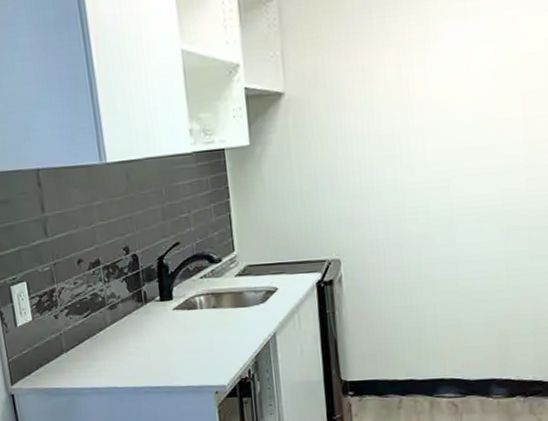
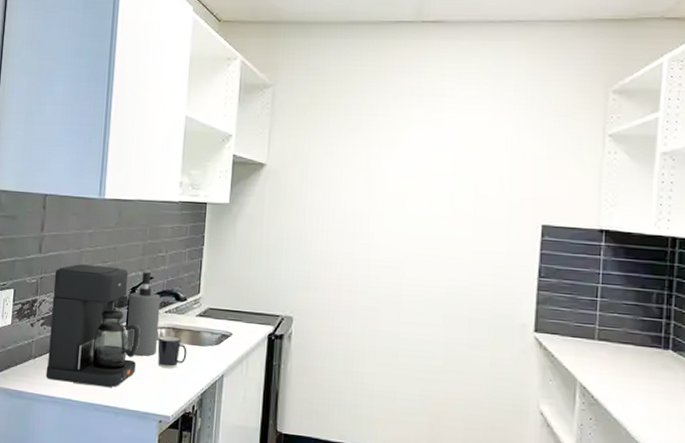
coffee maker: none [68,238,180,371] -> present [46,264,141,388]
soap dispenser: none [150,237,200,329] -> present [126,272,161,356]
mug: none [198,301,233,337] -> present [157,335,187,369]

